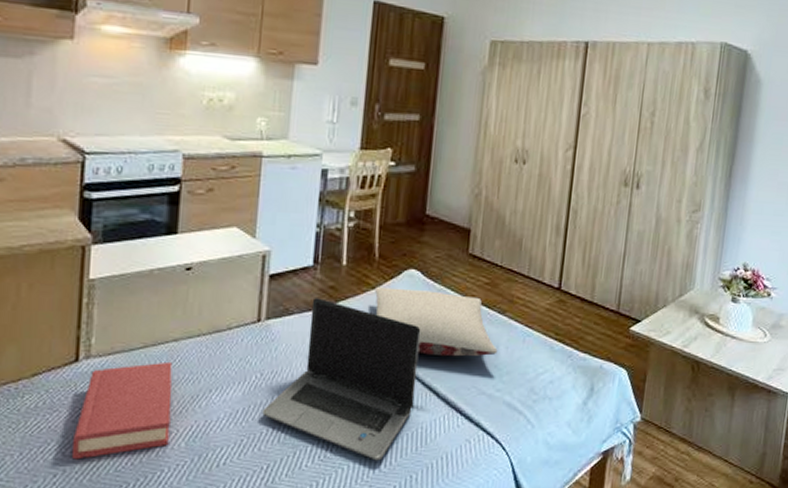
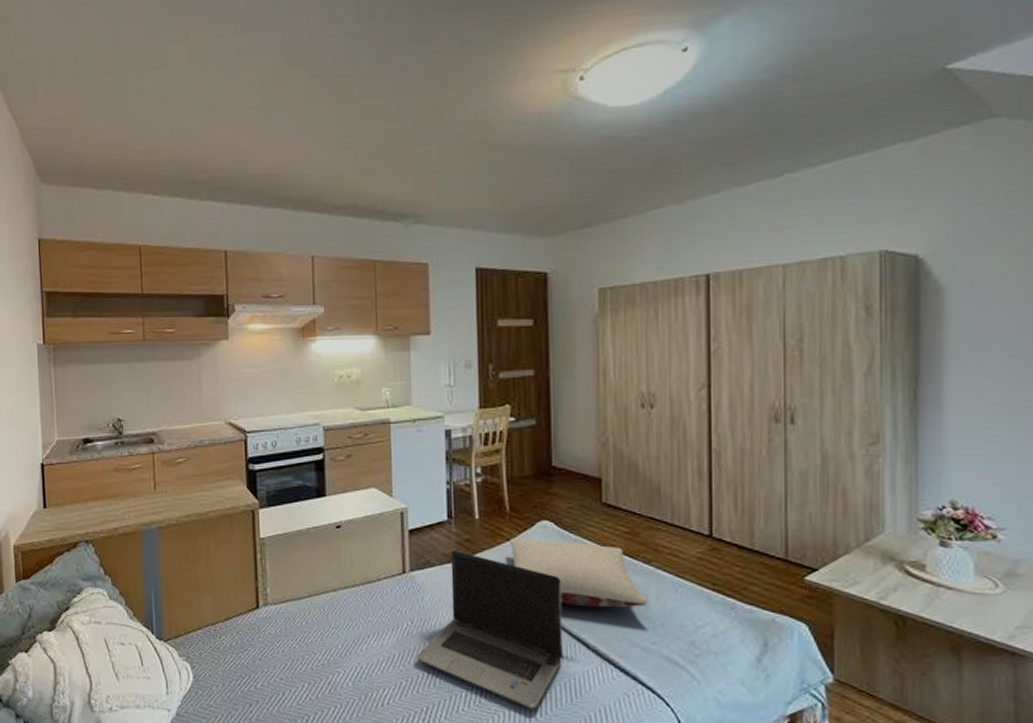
hardback book: present [71,361,173,460] -> none [261,609,338,693]

